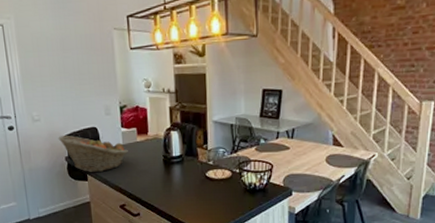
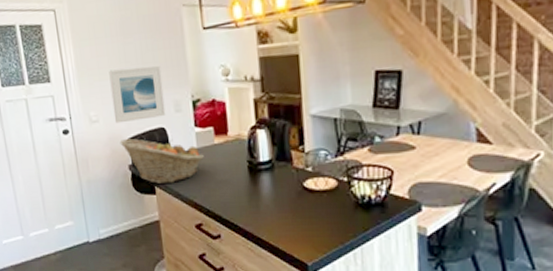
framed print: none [50,76,98,123] -> present [109,66,166,124]

